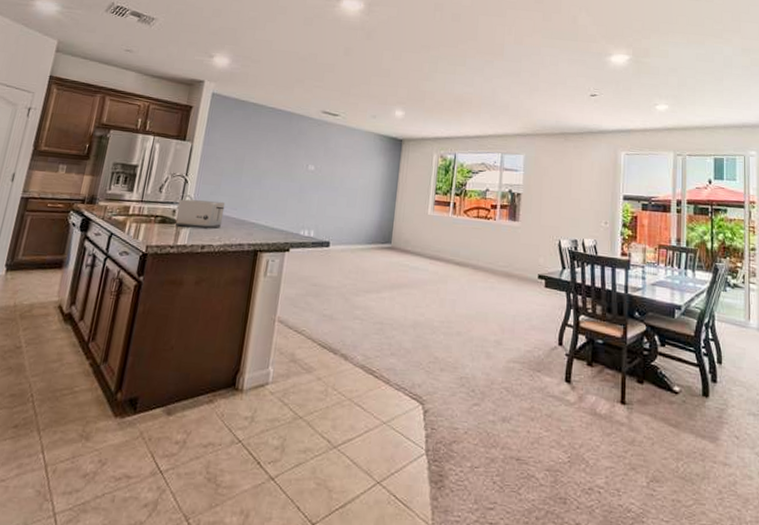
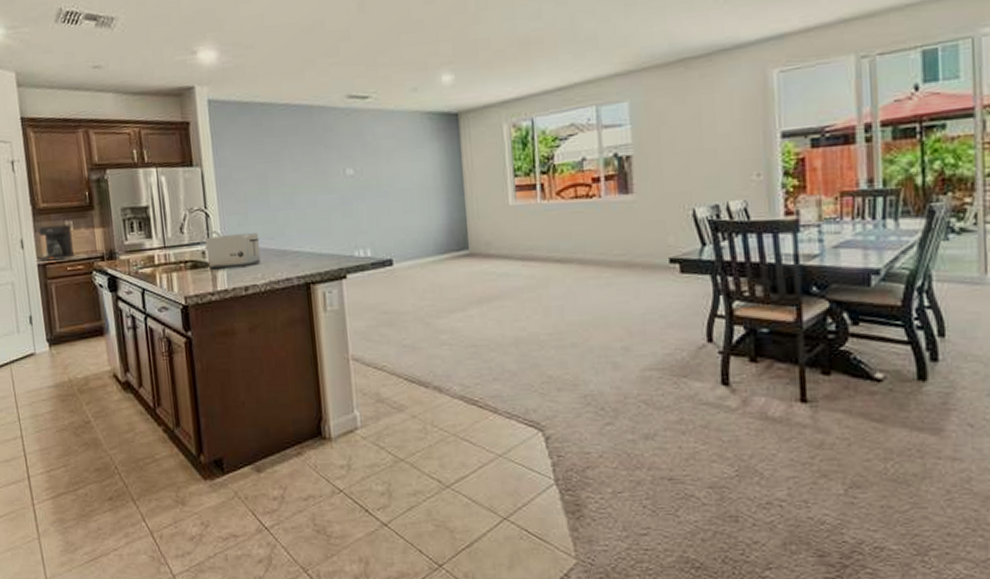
coffee maker: none [24,166,63,197] -> present [38,225,75,262]

